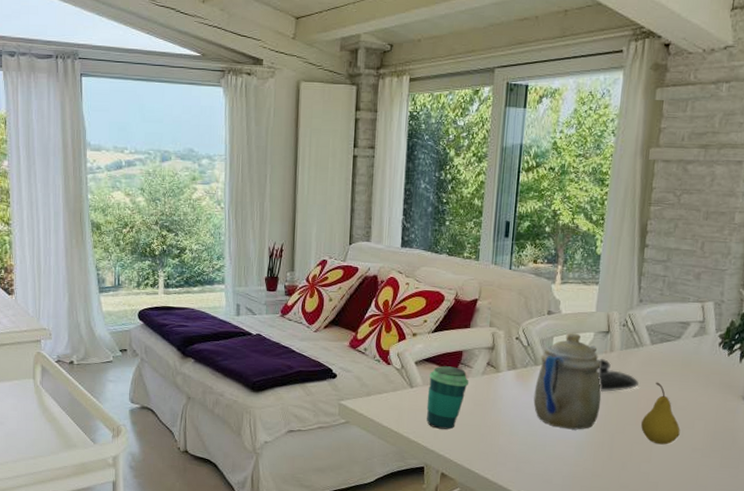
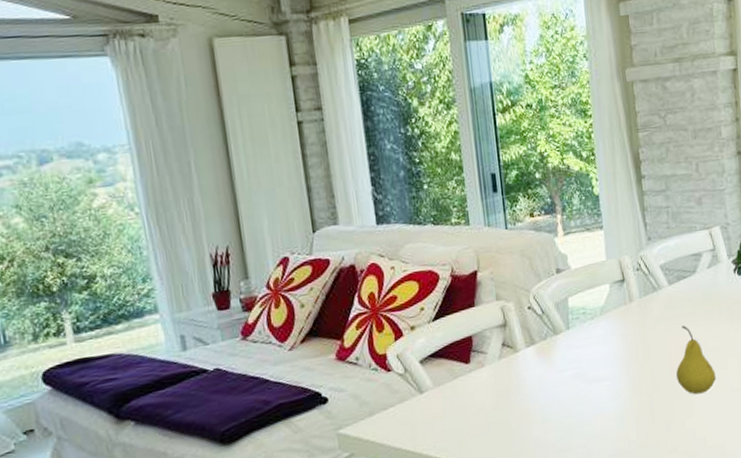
cup: present [426,366,469,430] -> none [438,356,487,436]
teapot: present [533,333,601,430] -> none [559,288,632,401]
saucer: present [597,358,639,393] -> none [617,311,665,350]

